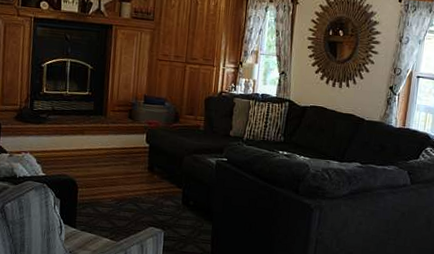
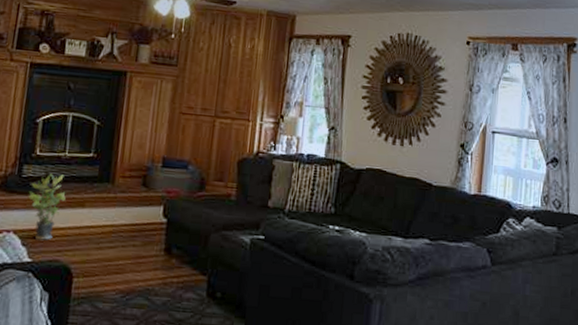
potted plant: none [39,108,69,160] -> present [28,173,66,240]

